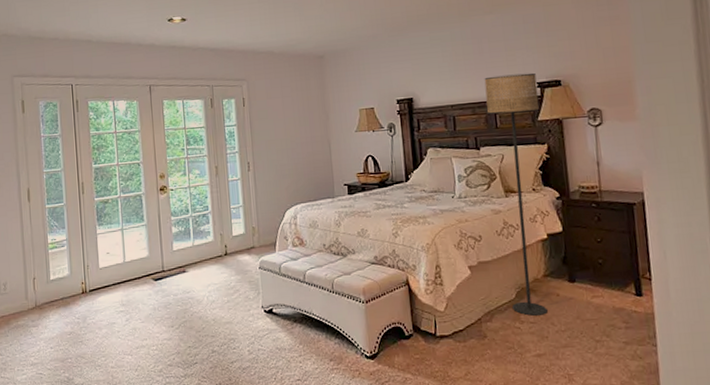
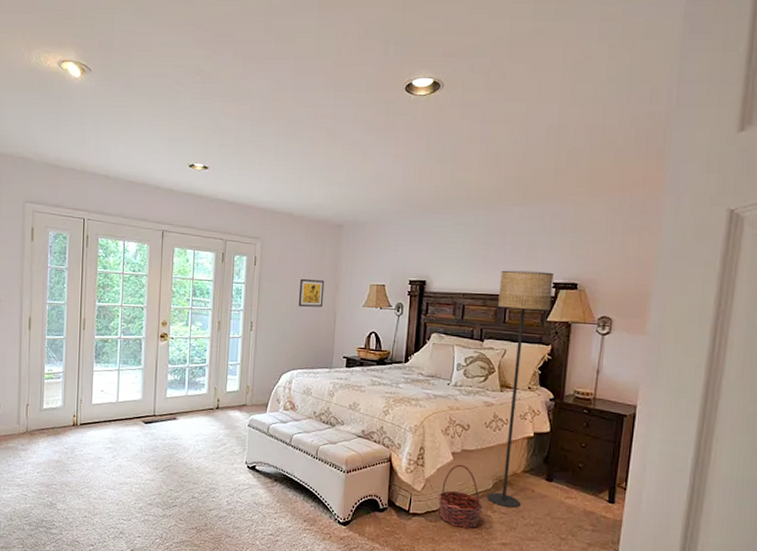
wall art: none [290,112,317,141] -> present [298,278,325,307]
basket: none [463,277,511,344] -> present [438,464,483,528]

